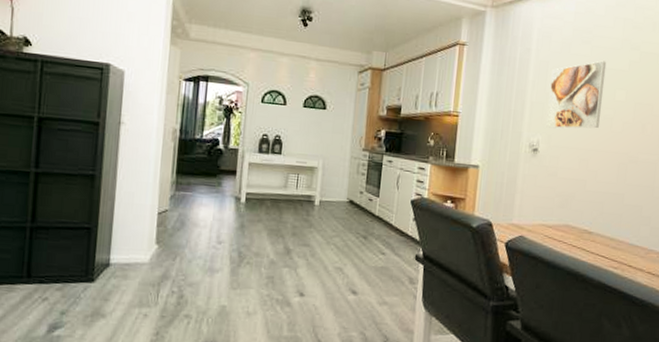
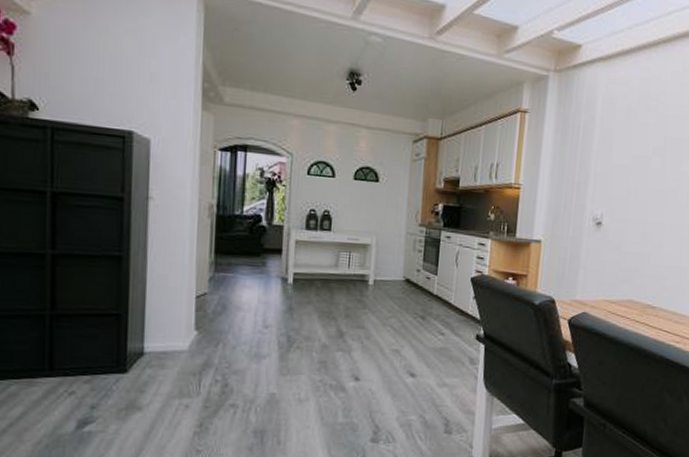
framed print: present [546,60,607,129] -> none [610,129,672,201]

